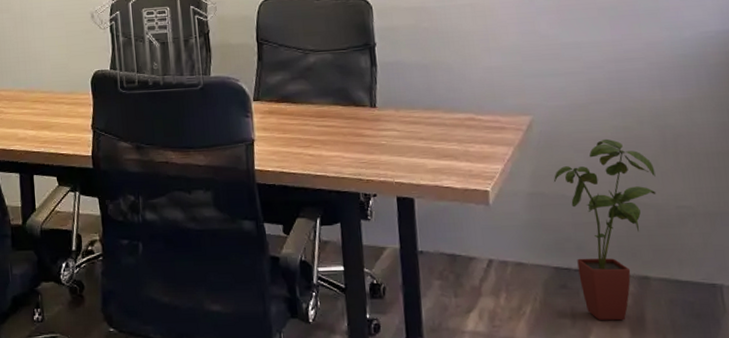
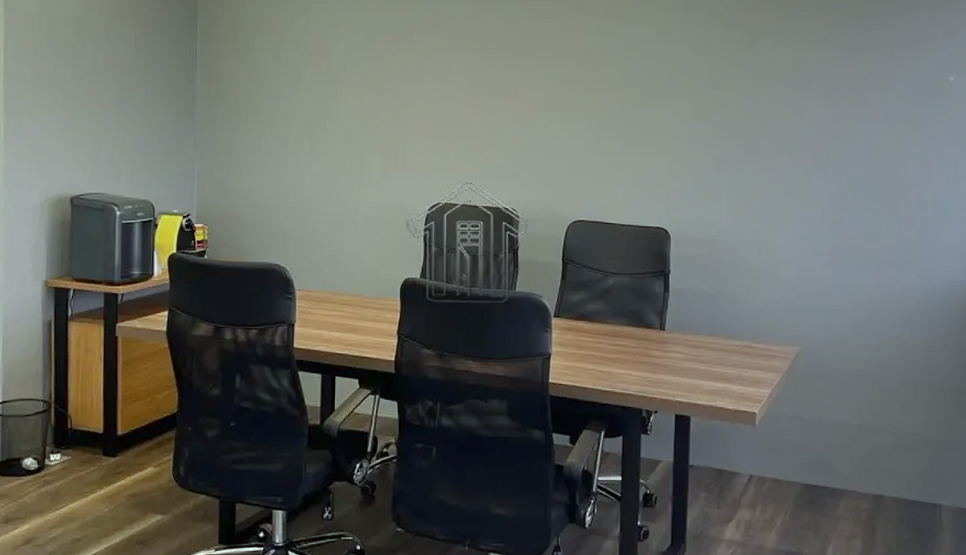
house plant: present [554,138,657,321] -> none [813,371,897,534]

